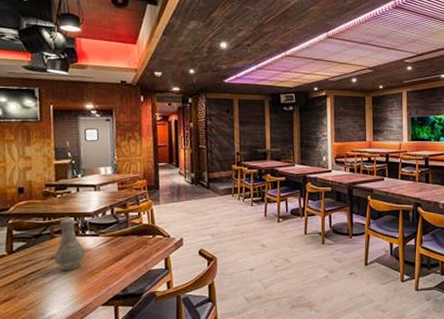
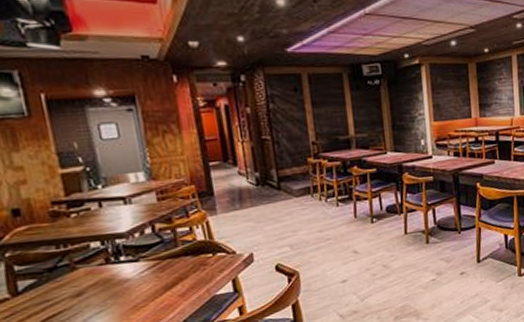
vase: present [54,216,85,272] -> none [79,240,123,311]

